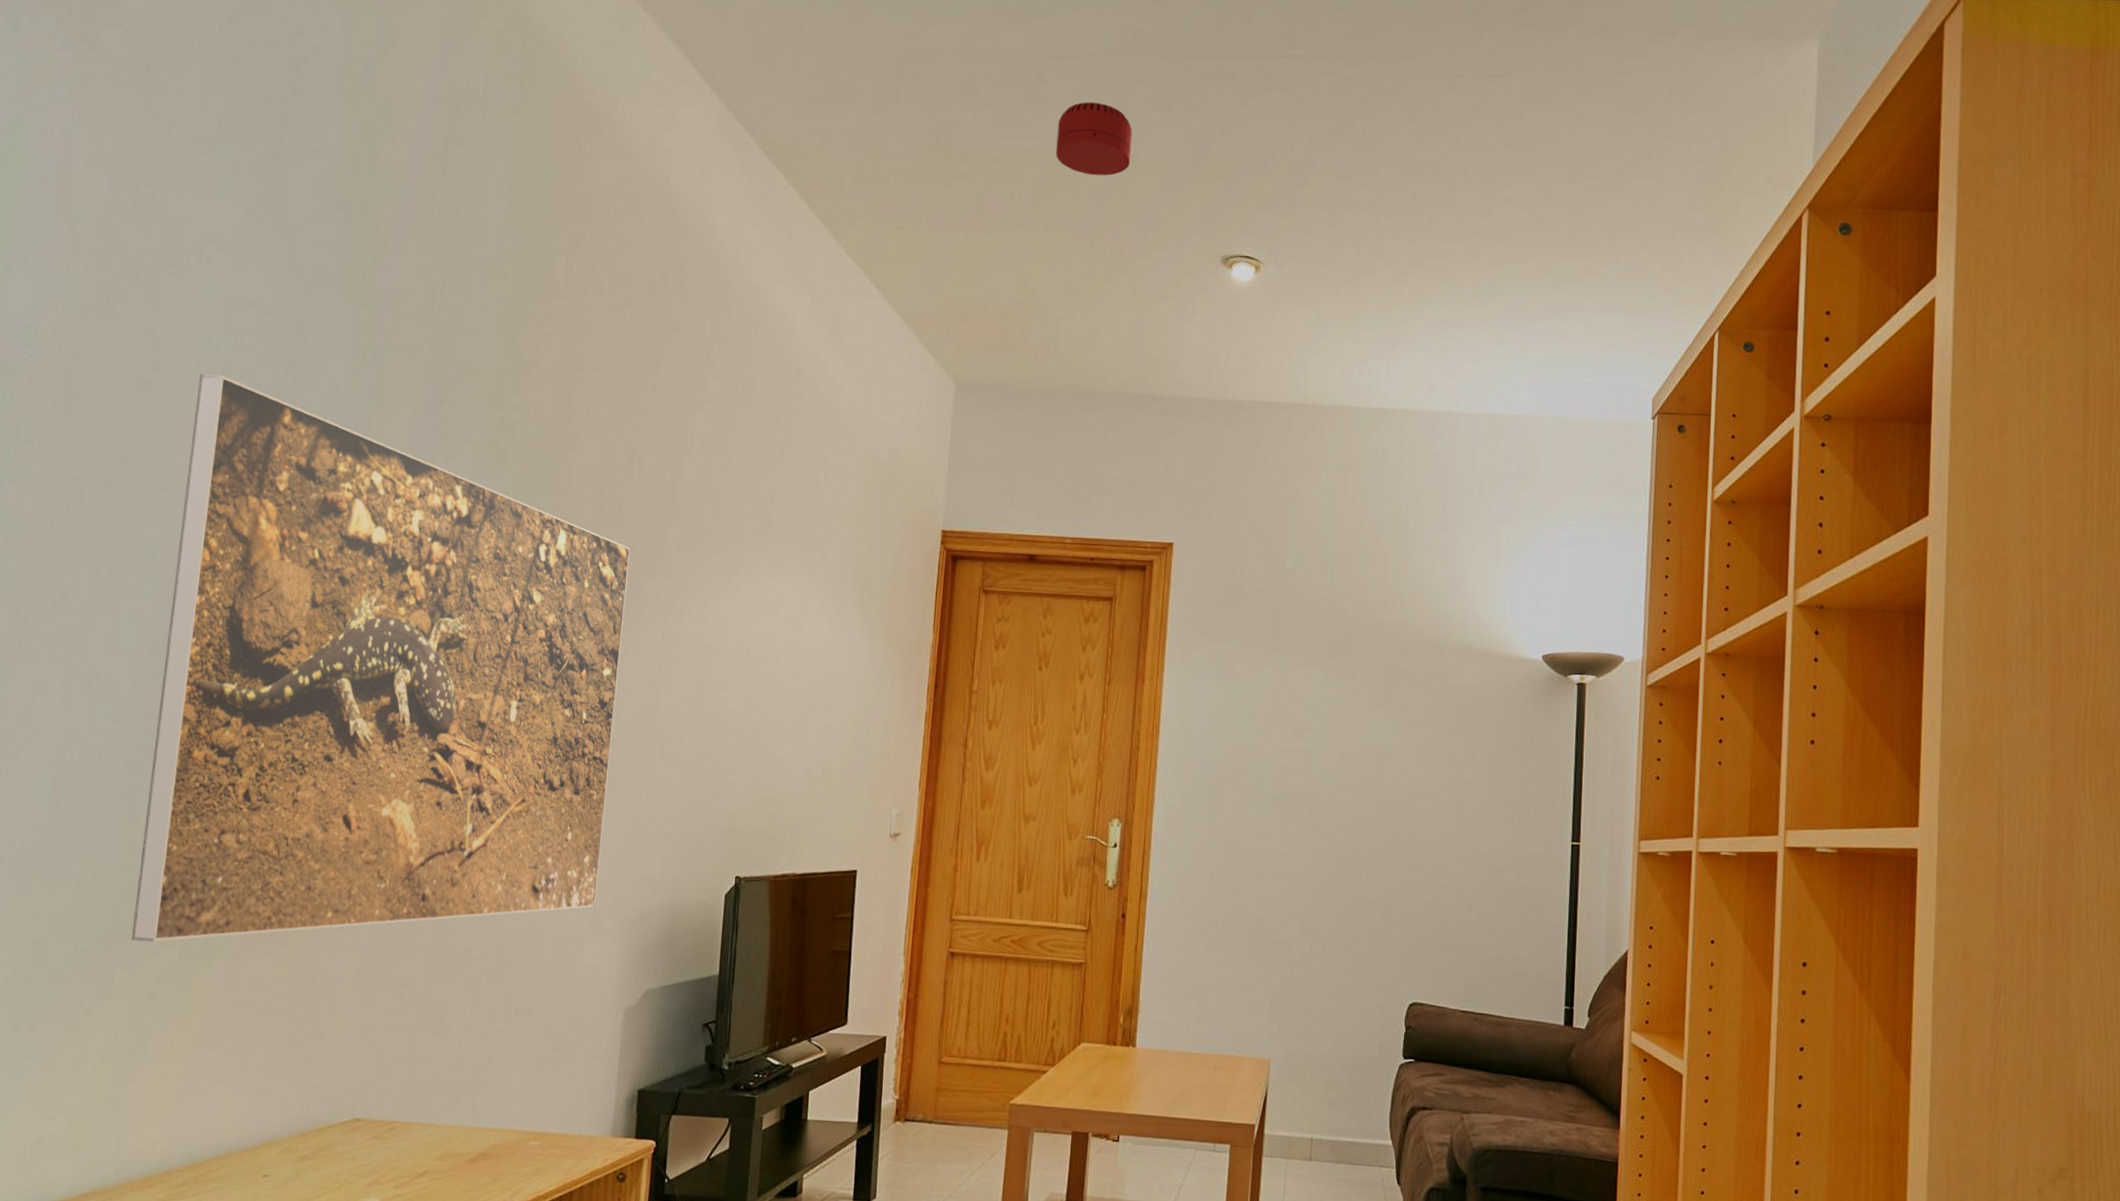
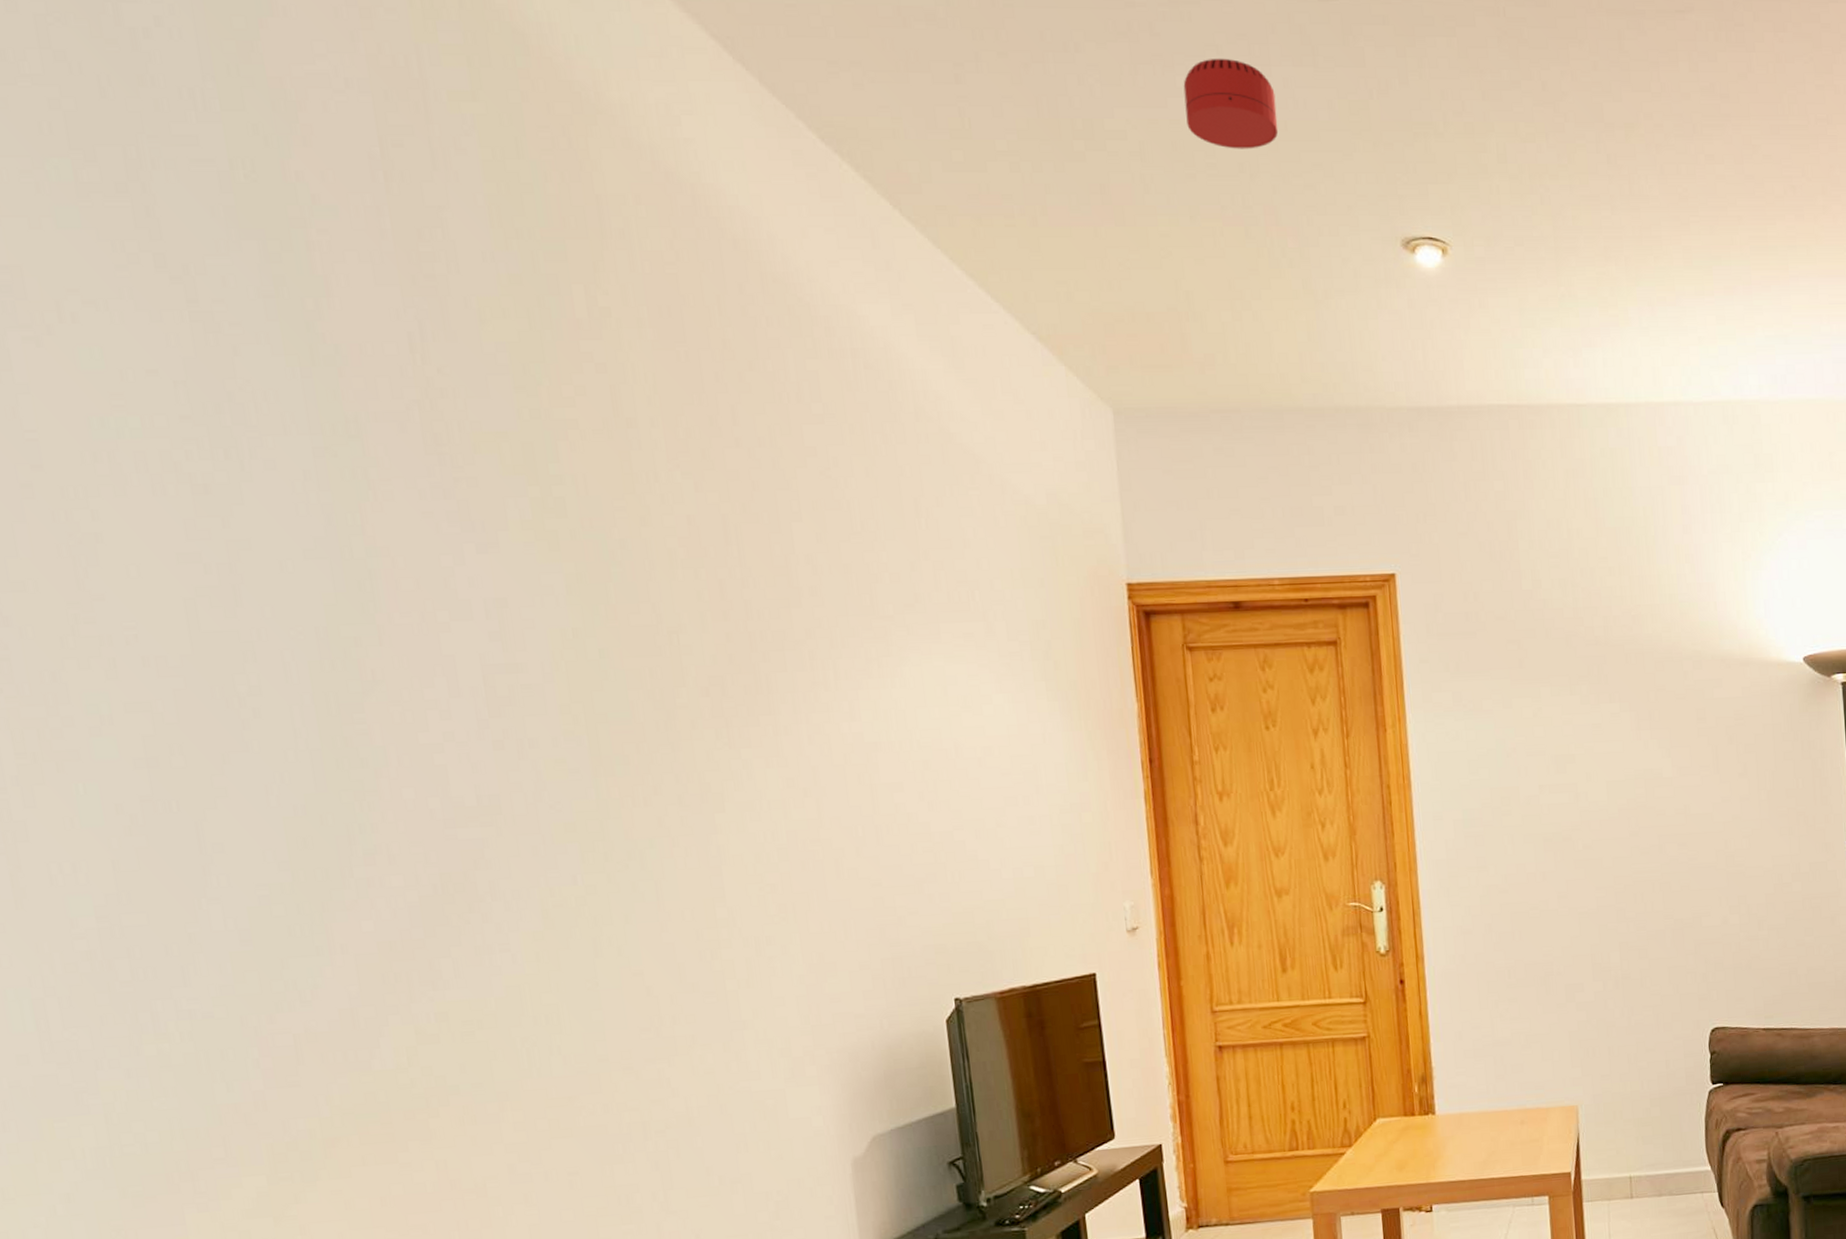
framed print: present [131,374,631,942] -> none [101,468,792,1174]

